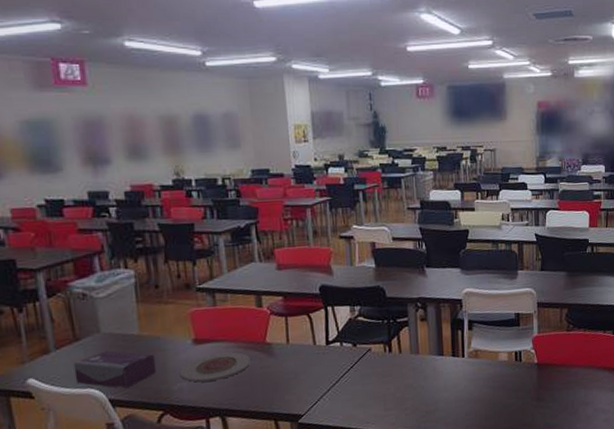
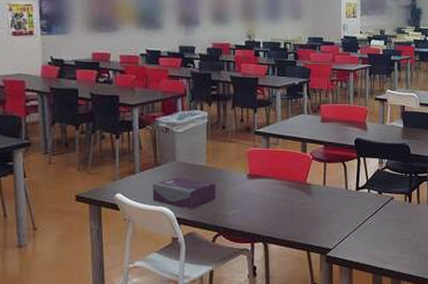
plate: present [179,352,251,383] -> none [234,188,292,211]

